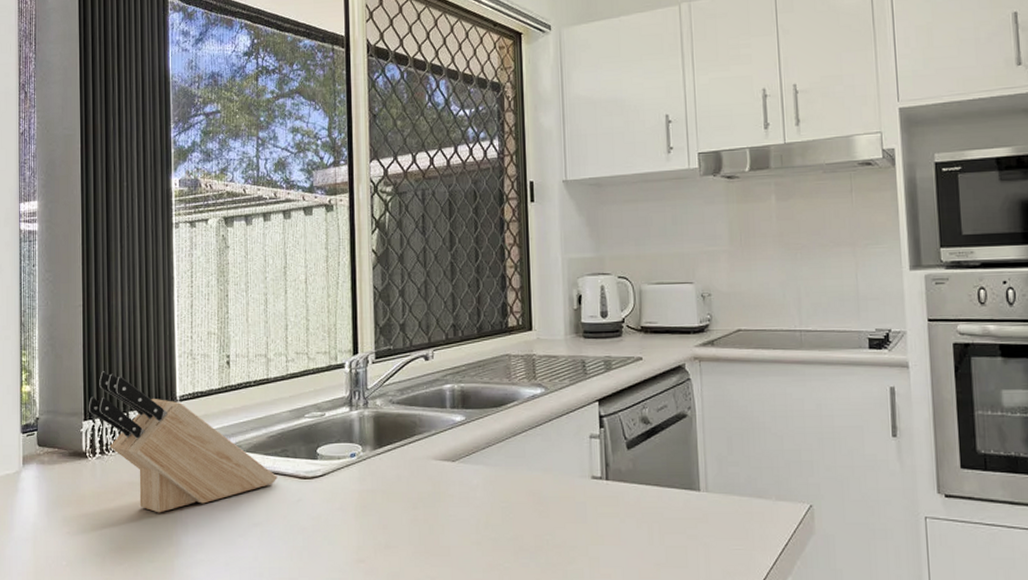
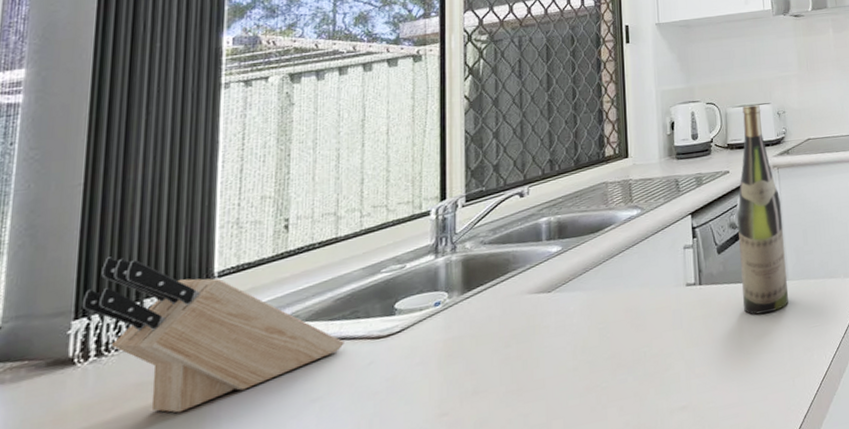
wine bottle: none [650,283,708,523] -> present [736,104,789,315]

